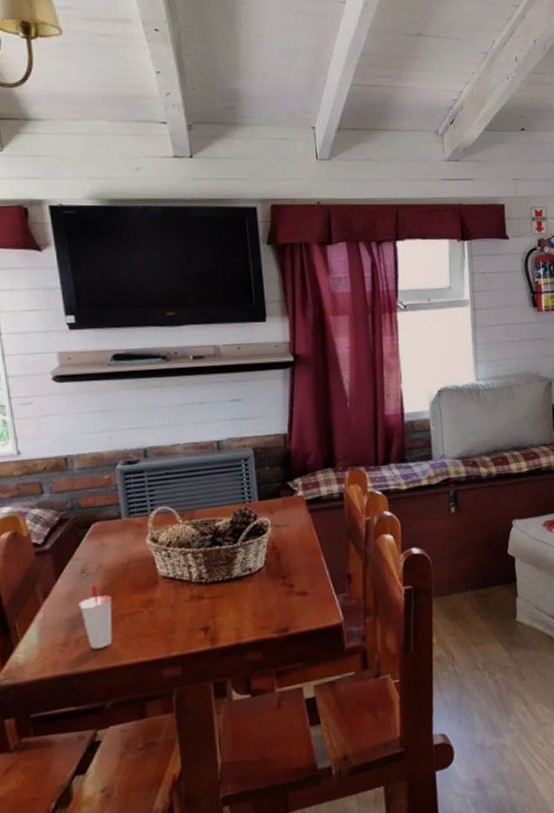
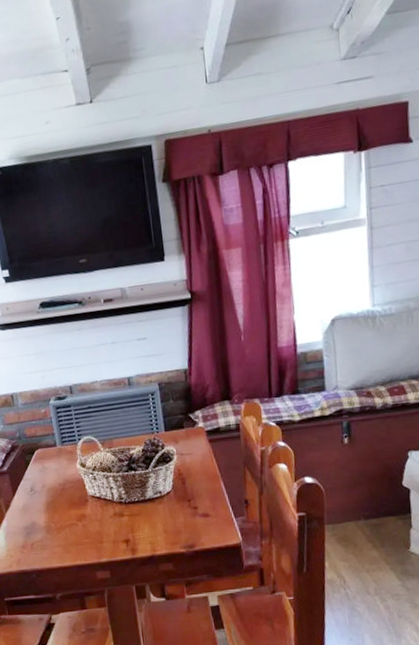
cup: present [78,585,113,649] -> none [31,501,57,552]

